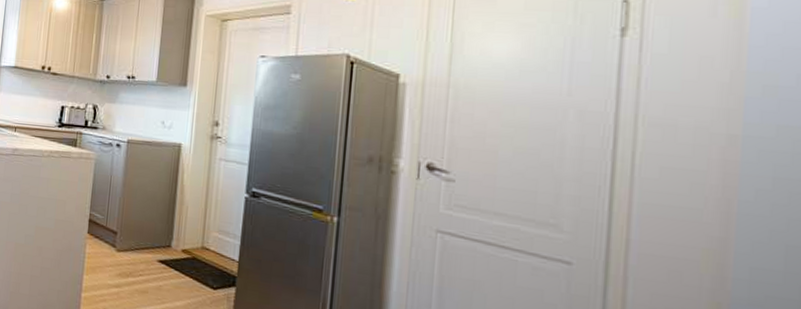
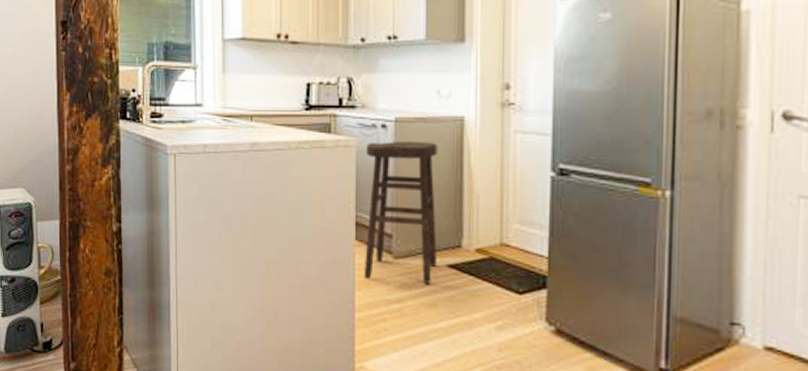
stool: none [92,157,159,275] -> present [365,141,438,284]

